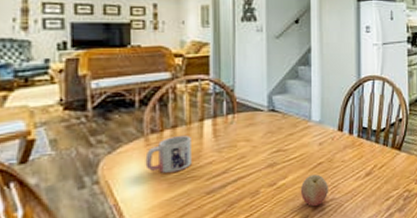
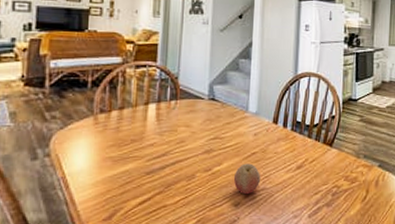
mug: present [145,136,192,173] -> none [93,117,136,151]

